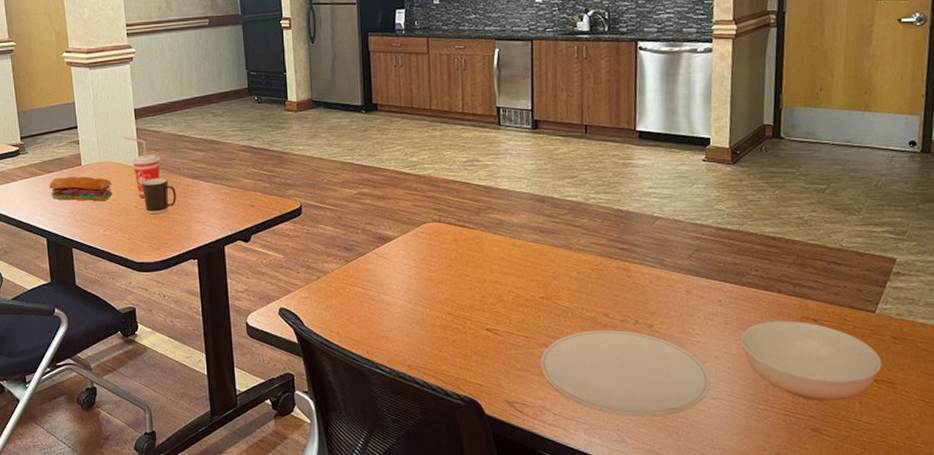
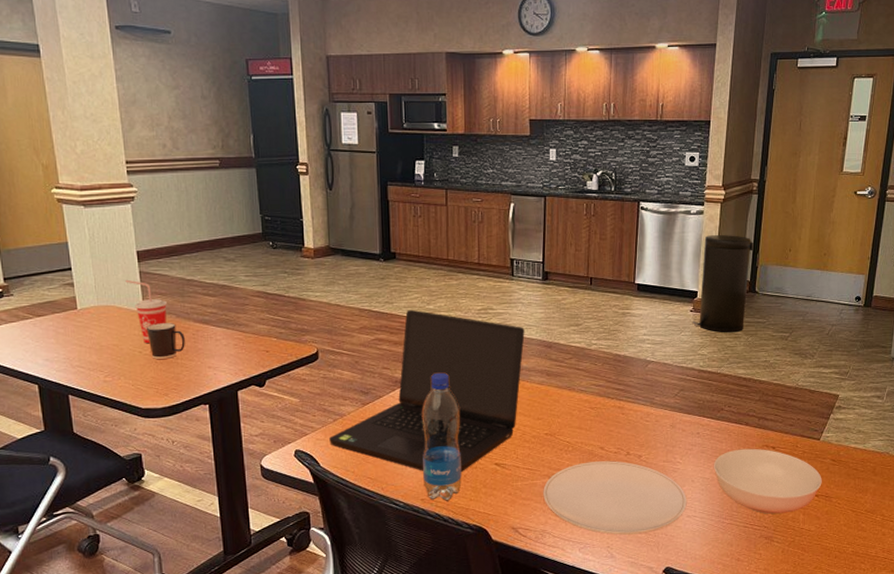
submarine sandwich: present [49,176,113,201] -> none [39,320,114,346]
laptop: none [313,162,515,337] -> present [329,309,525,472]
bottle: none [406,228,451,368] -> present [421,372,462,501]
pedal bin: none [705,74,775,185] -> present [692,235,754,333]

